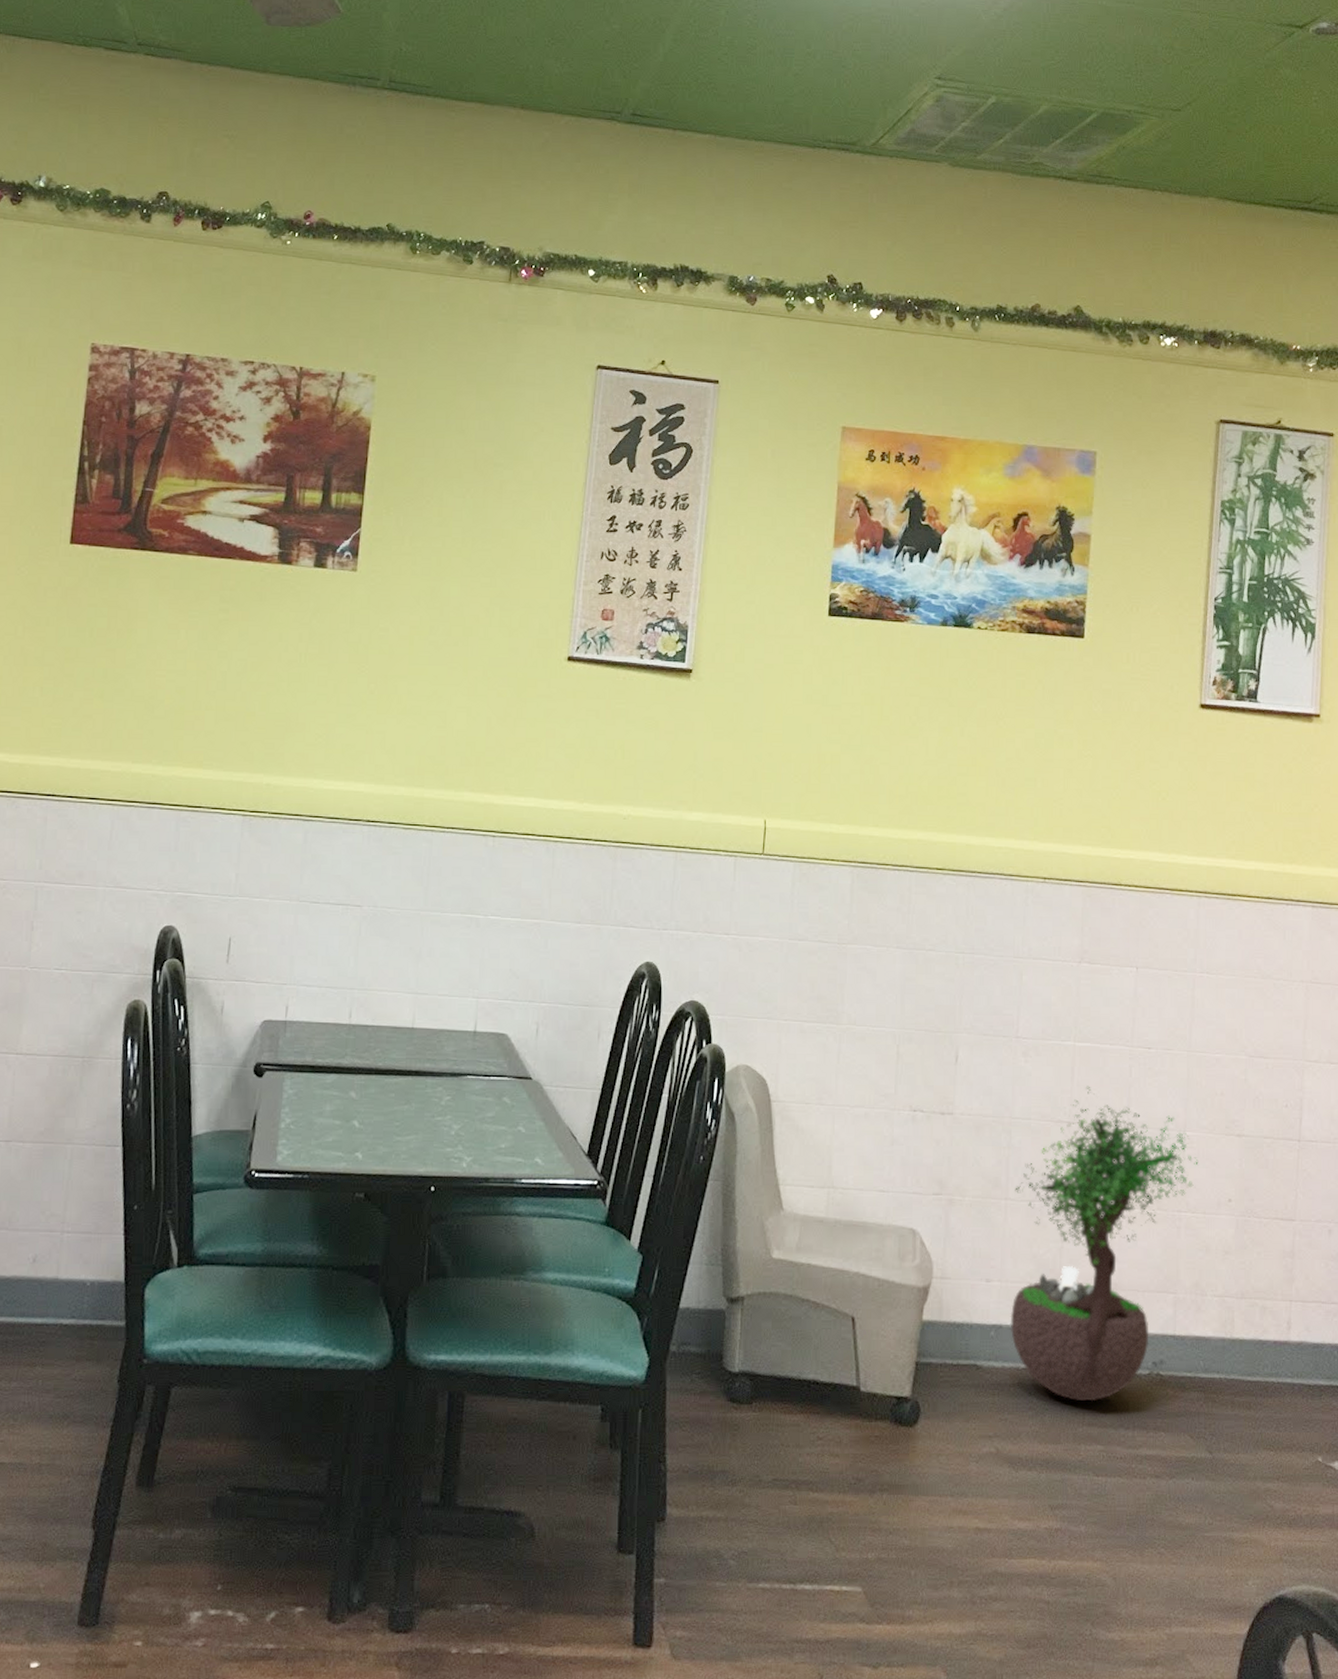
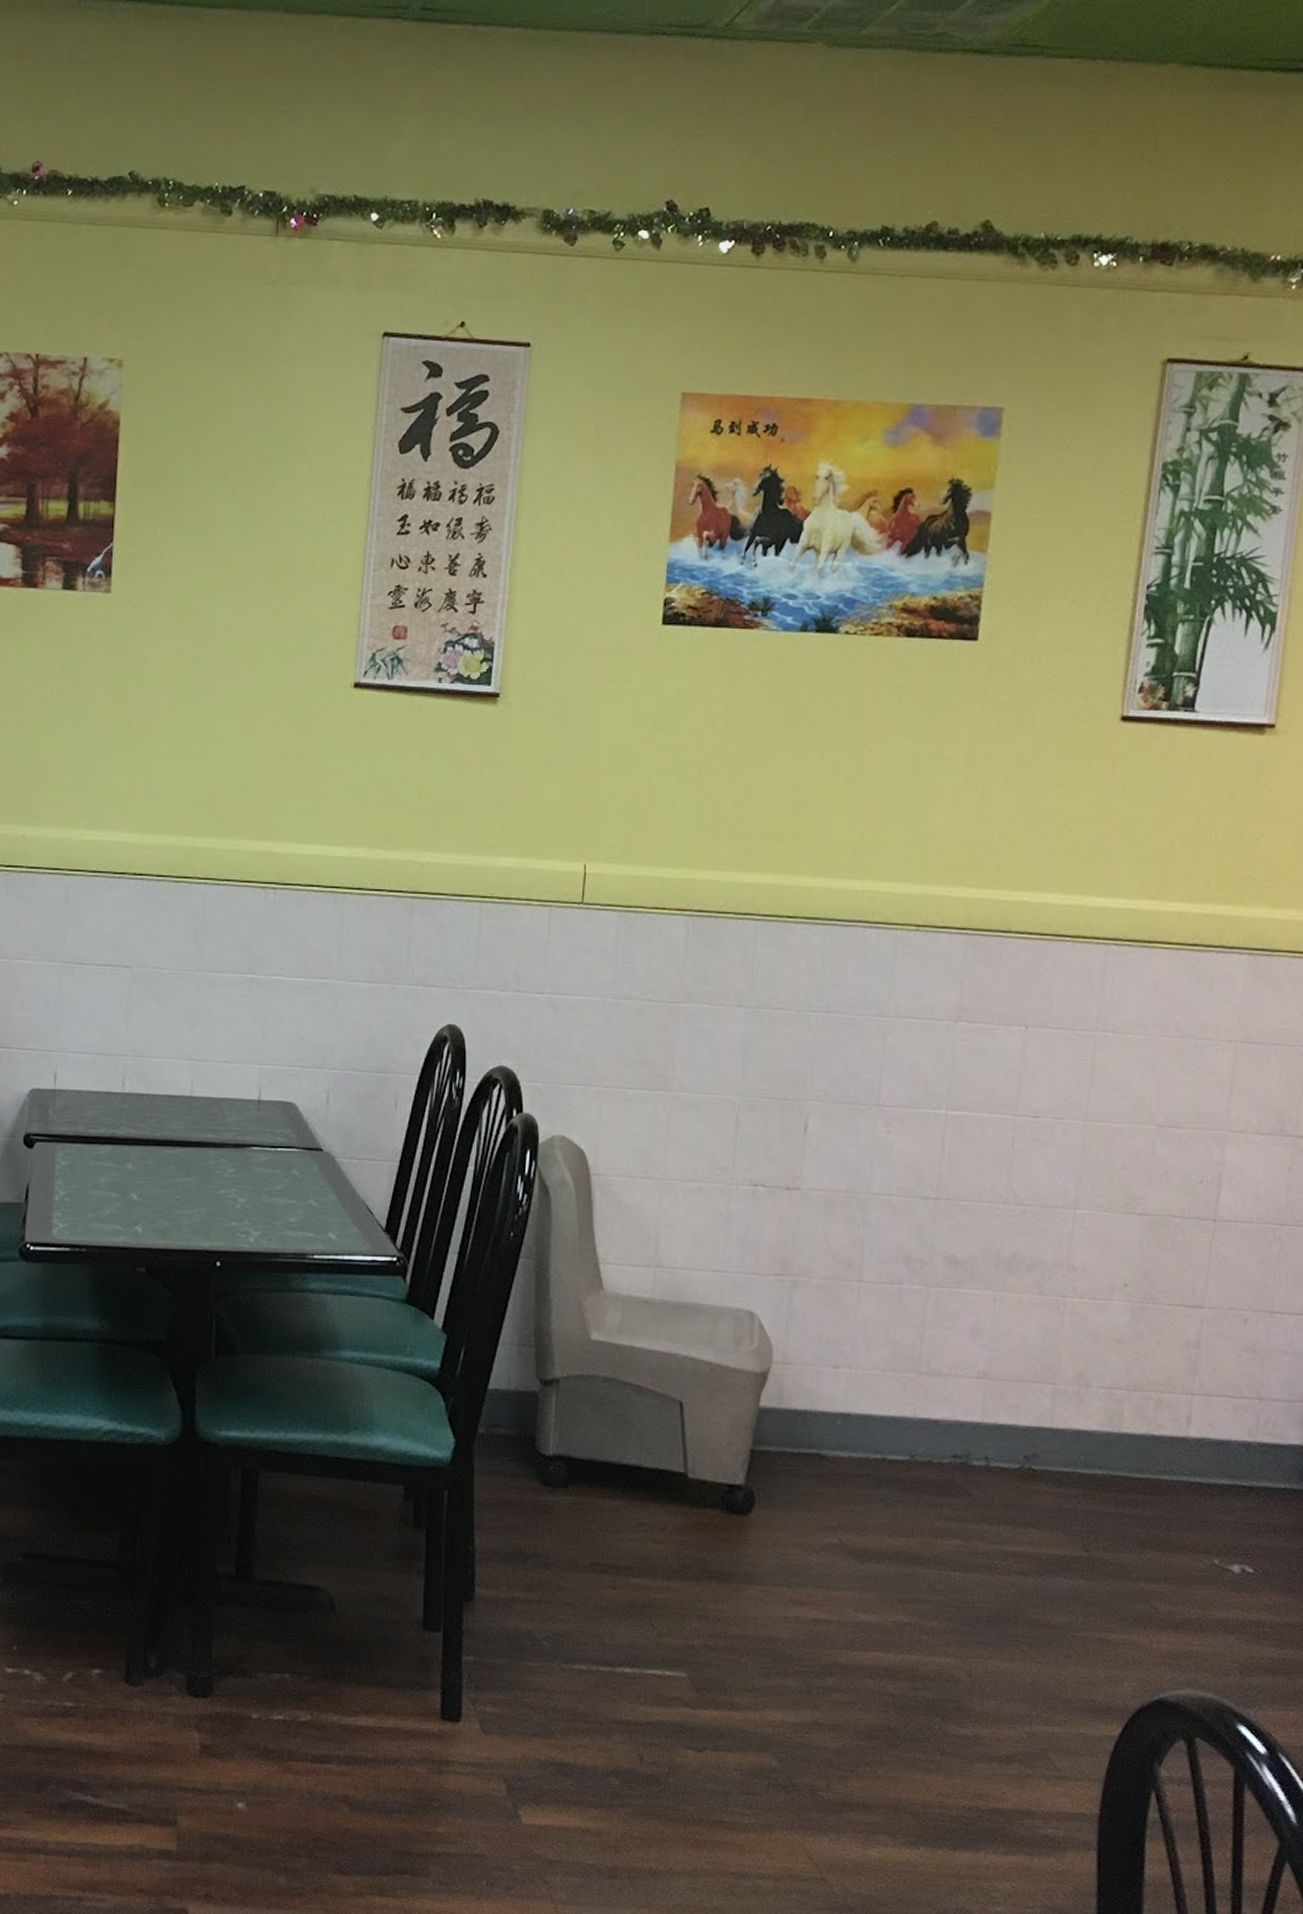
potted tree: present [1010,1086,1199,1402] -> none [859,1159,1090,1495]

